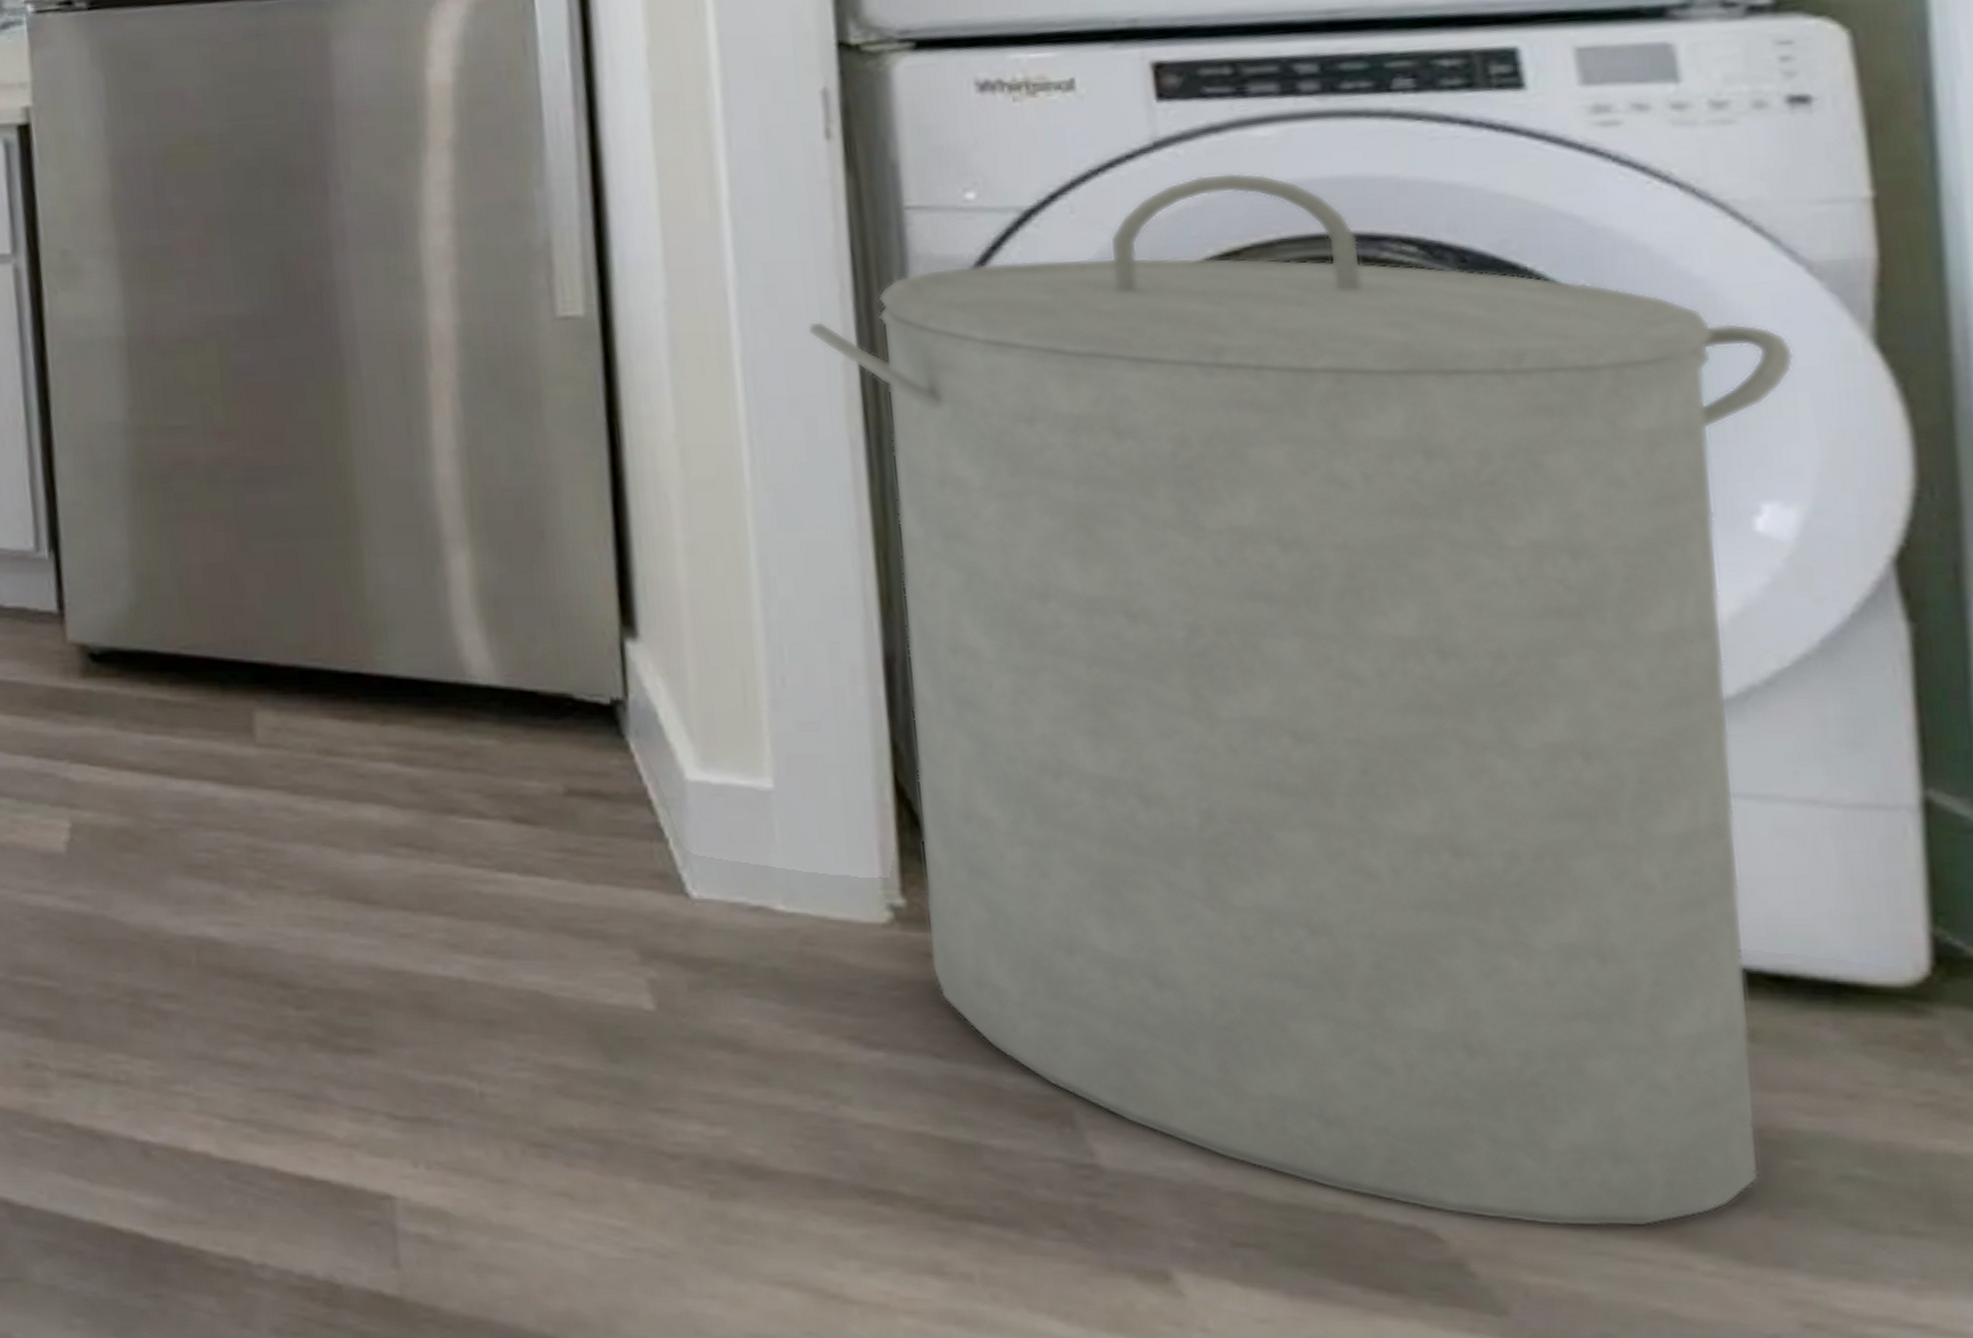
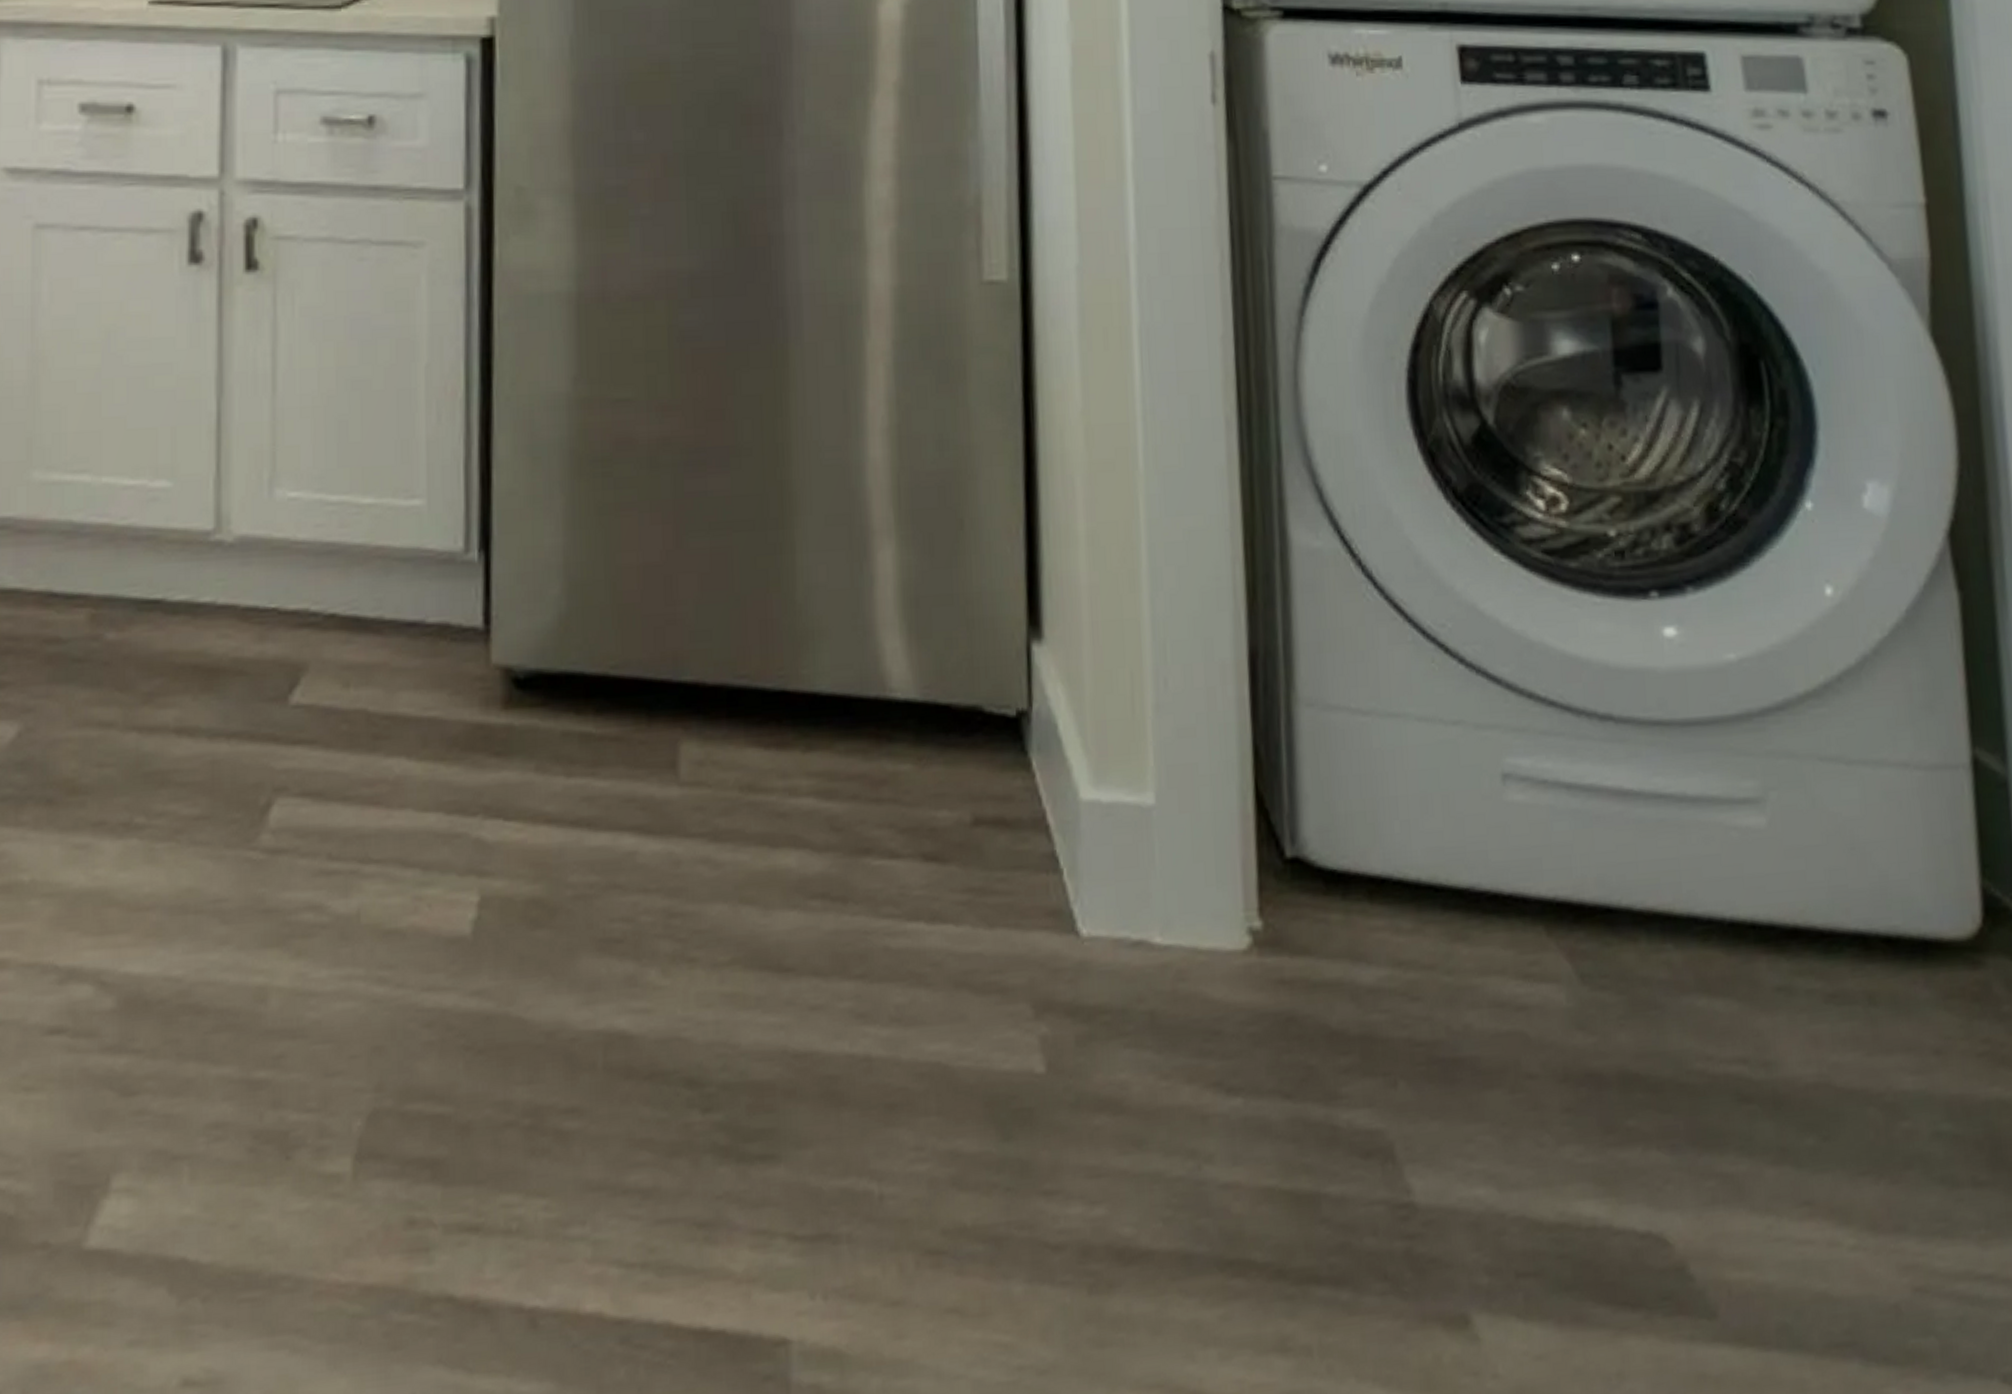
laundry hamper: present [808,172,1795,1227] -> none [1194,156,1883,1216]

